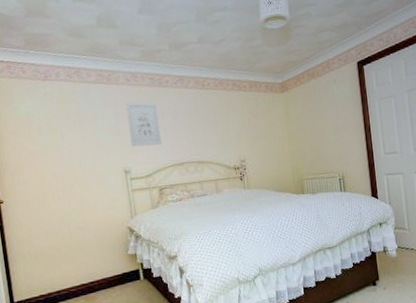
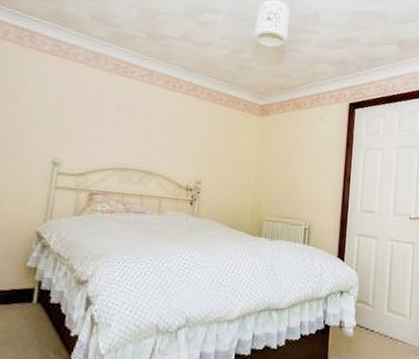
wall art: present [126,103,162,147] -> none [71,85,114,142]

